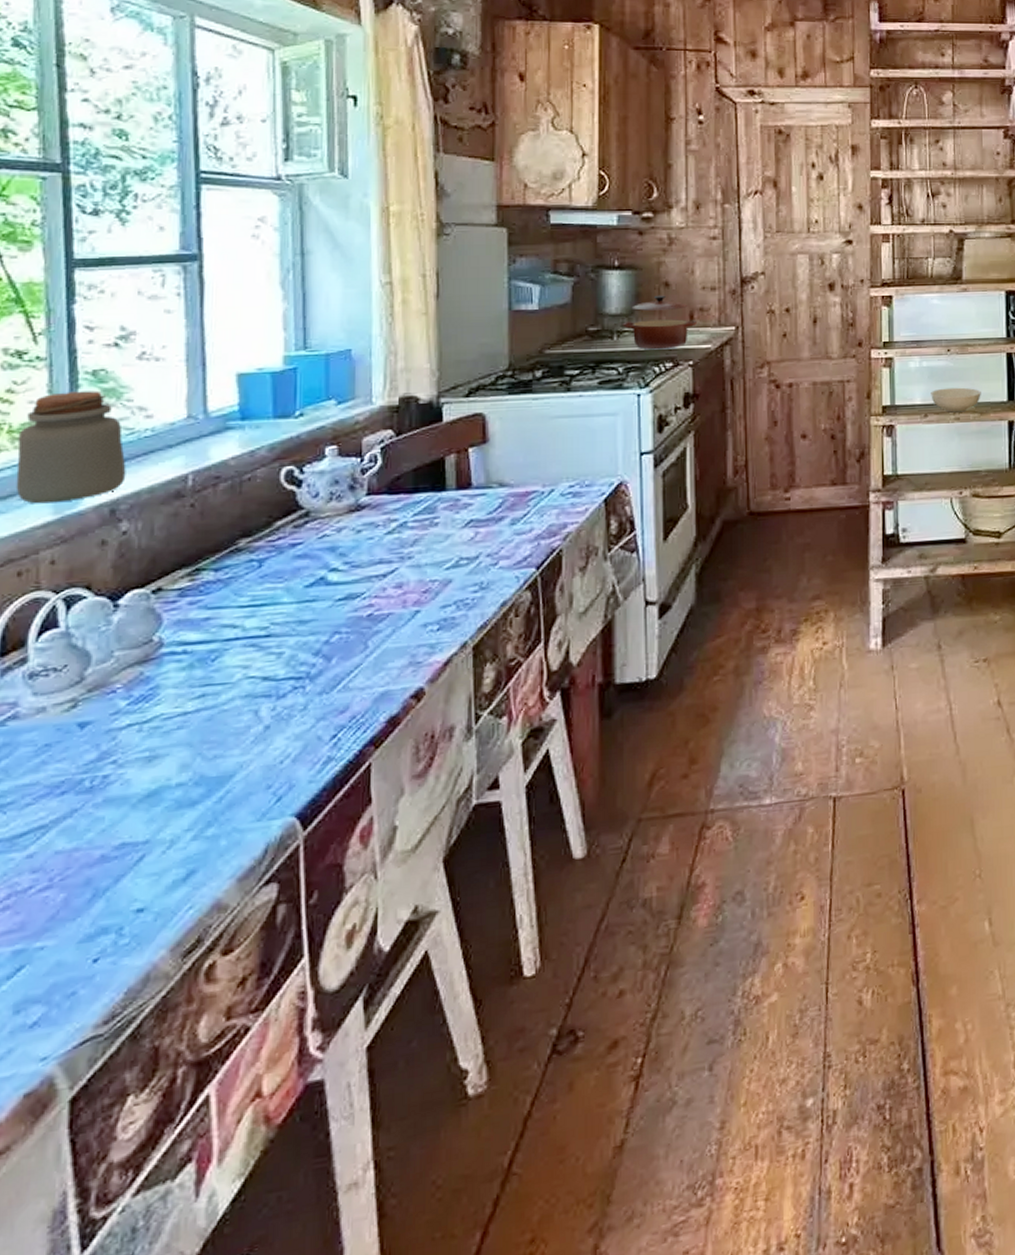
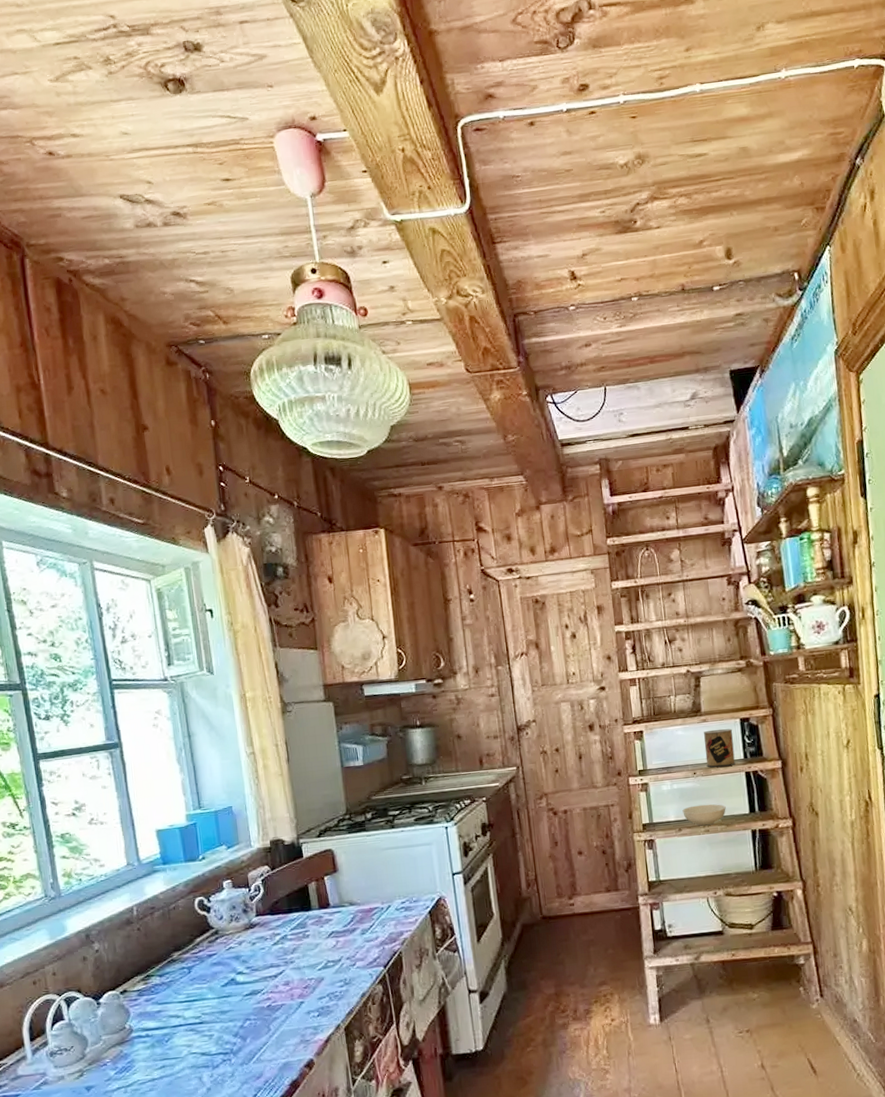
jar: present [15,390,126,504] -> none [20,849,93,933]
saucepan: present [623,295,698,350] -> none [428,745,487,791]
tin can: none [962,301,996,345] -> present [704,729,735,768]

